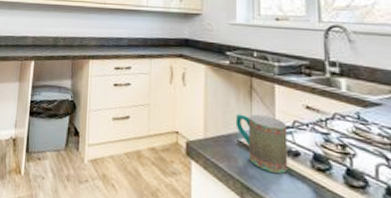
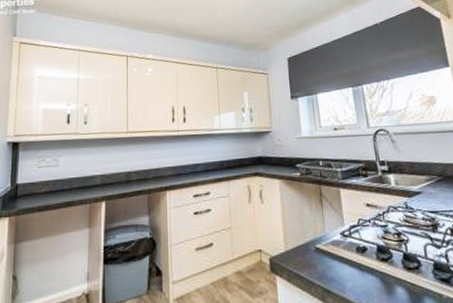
mug: present [235,113,288,174] -> none [310,218,359,271]

